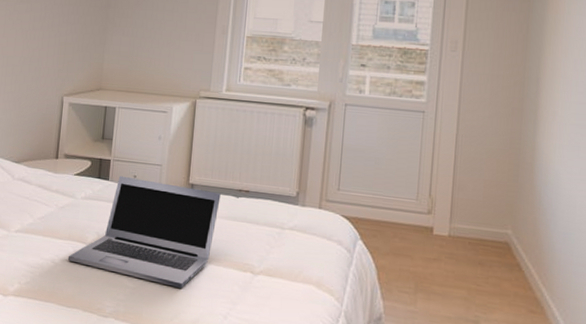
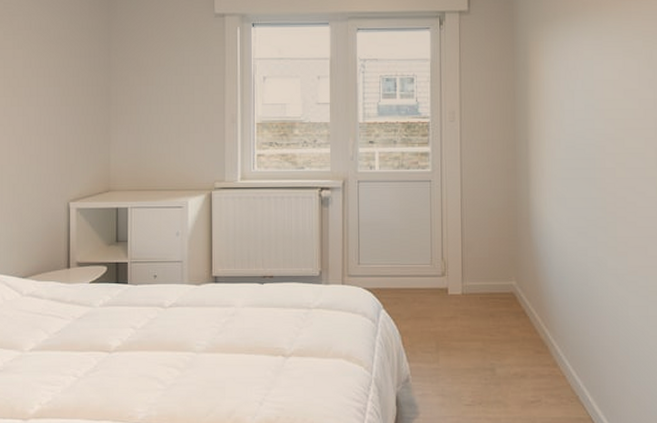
laptop: present [68,175,221,288] -> none [92,277,245,382]

